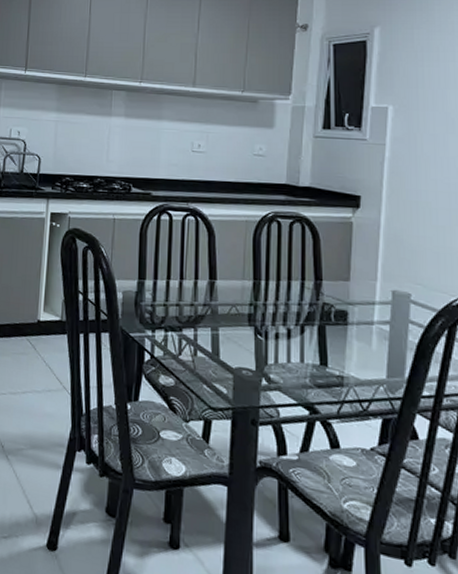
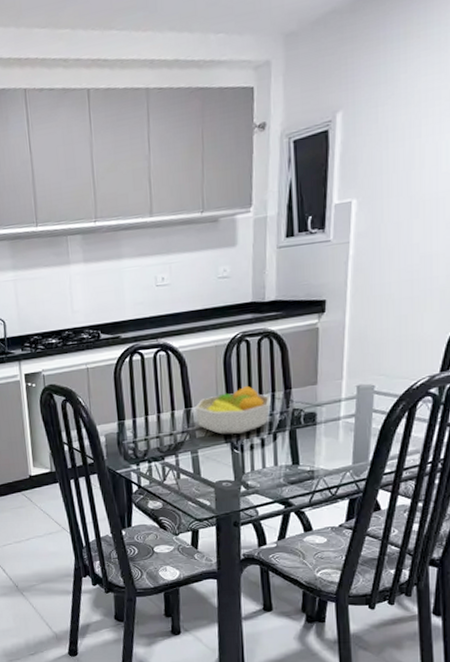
fruit bowl: none [220,267,300,319] -> present [195,385,271,435]

